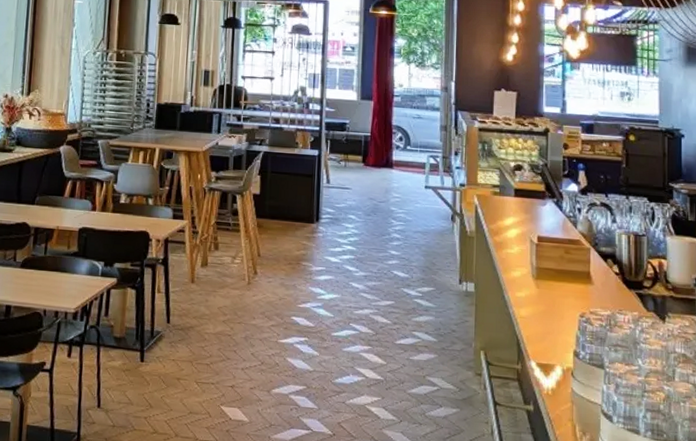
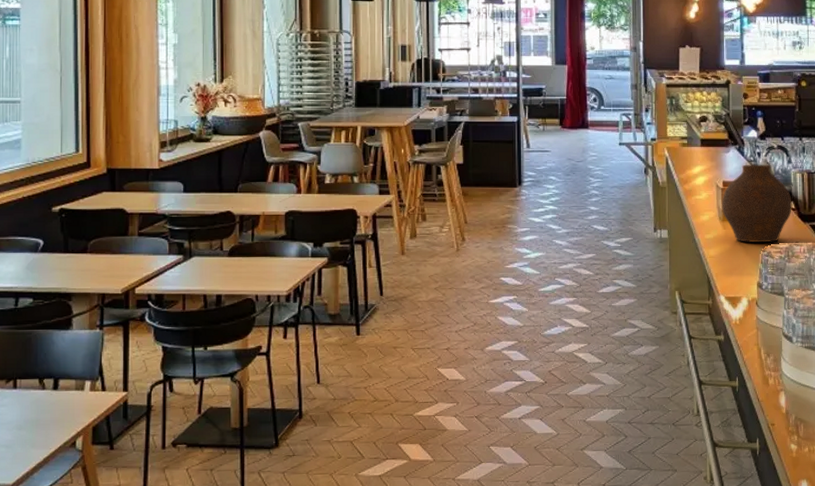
vase: none [536,220,616,308] -> present [722,164,792,242]

